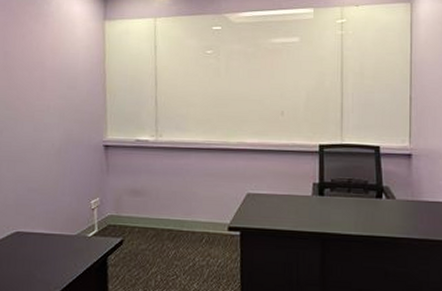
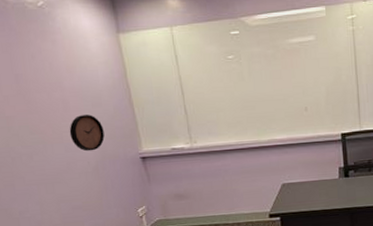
clock: none [41,96,74,133] -> present [69,115,105,152]

